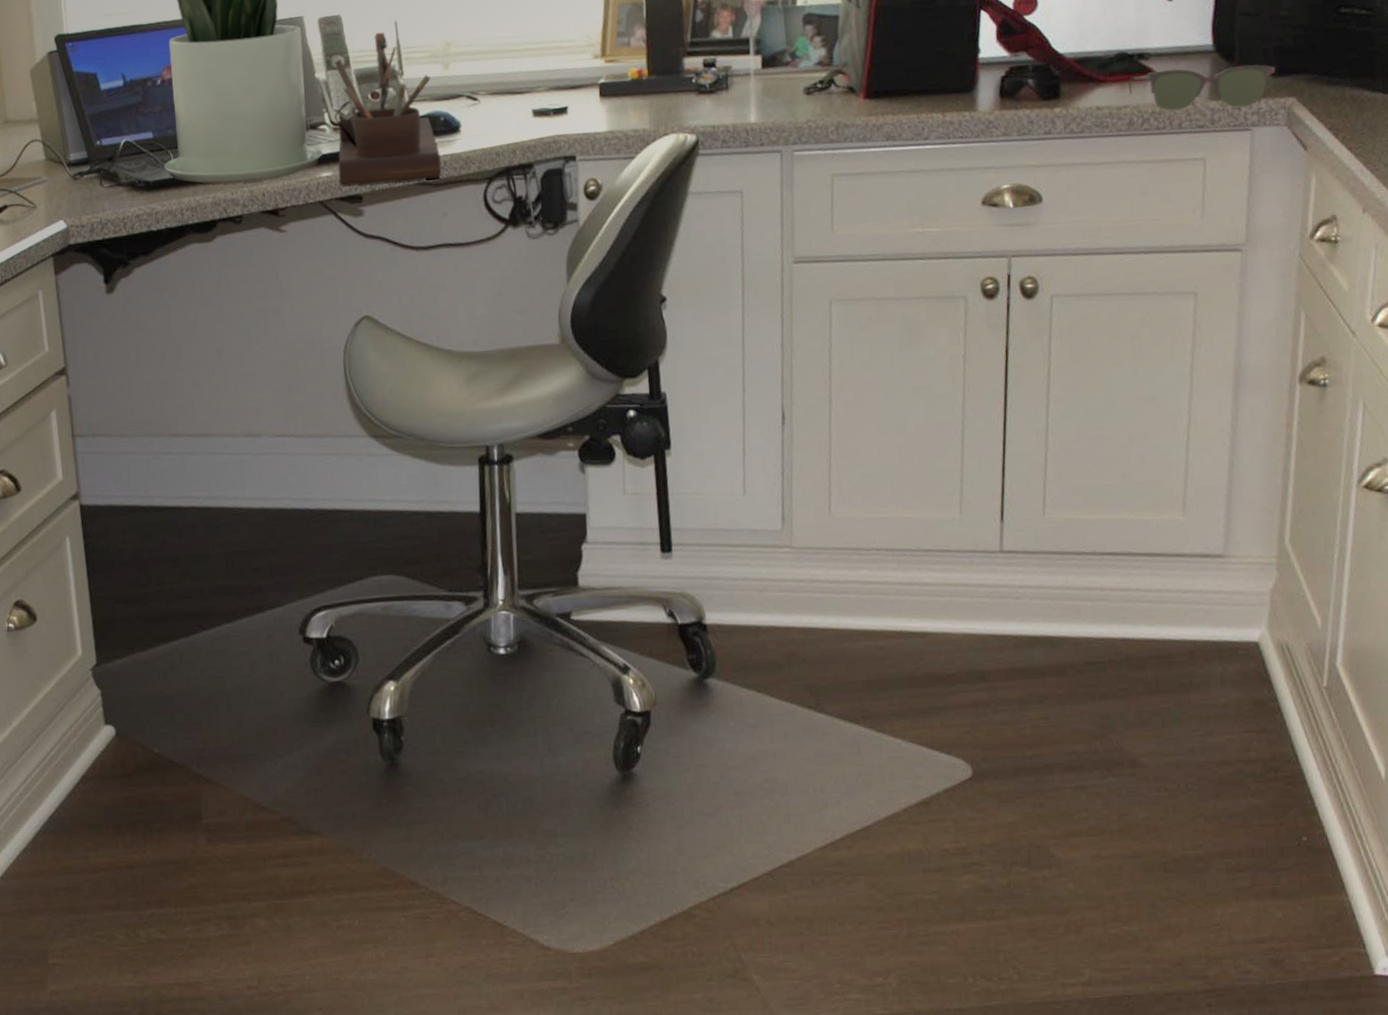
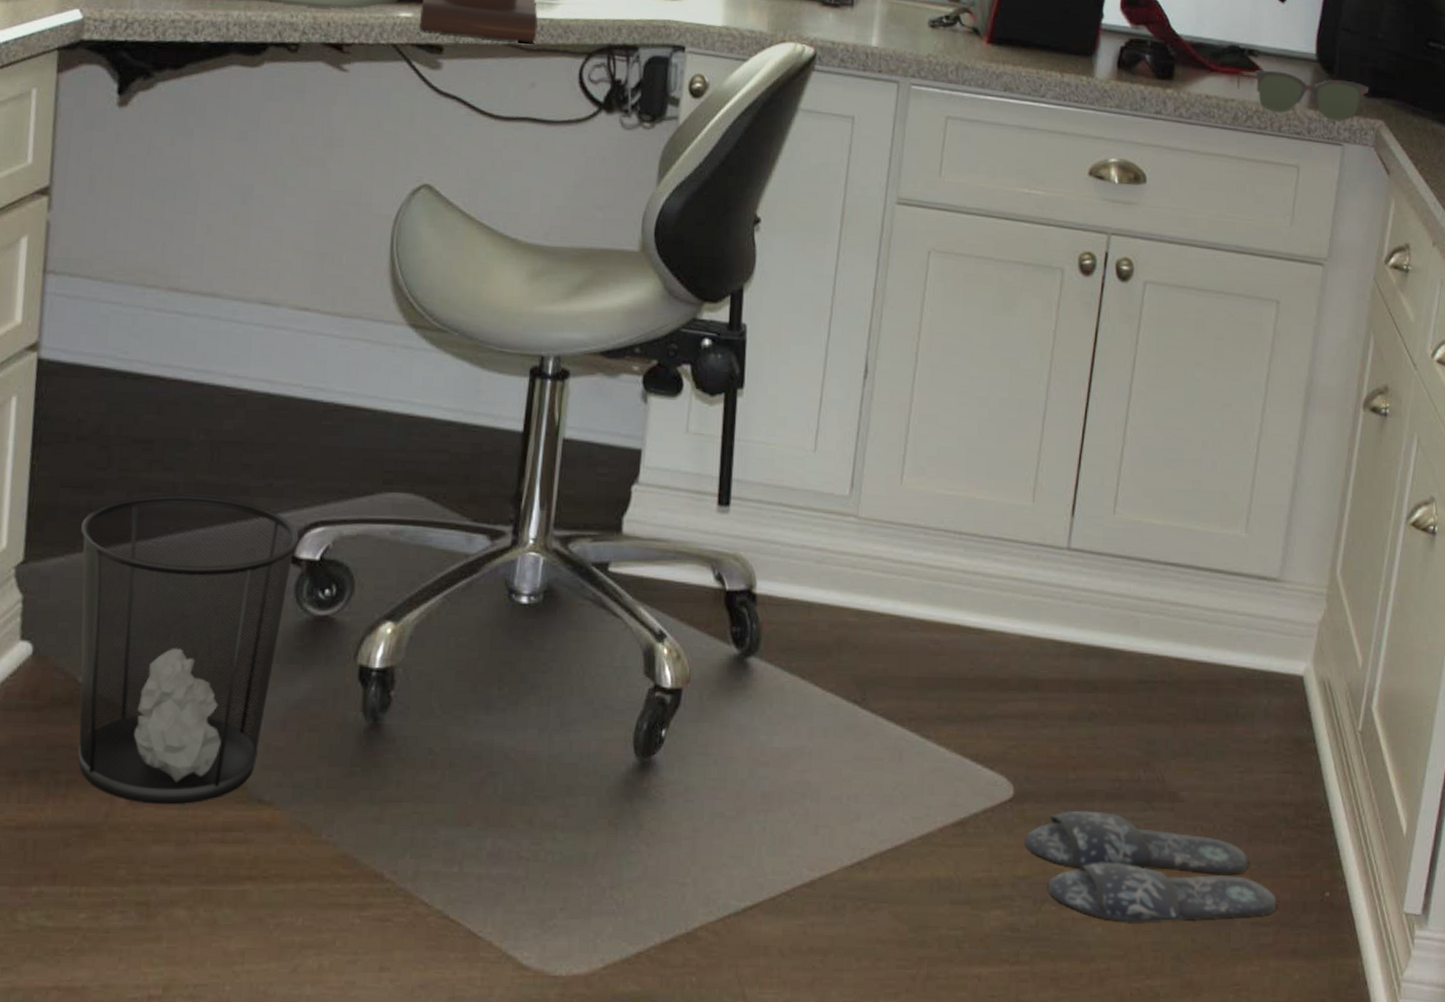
waste bin: none [135,596,307,841] -> present [78,494,299,805]
slippers: none [988,782,1252,878] -> present [1025,810,1277,924]

